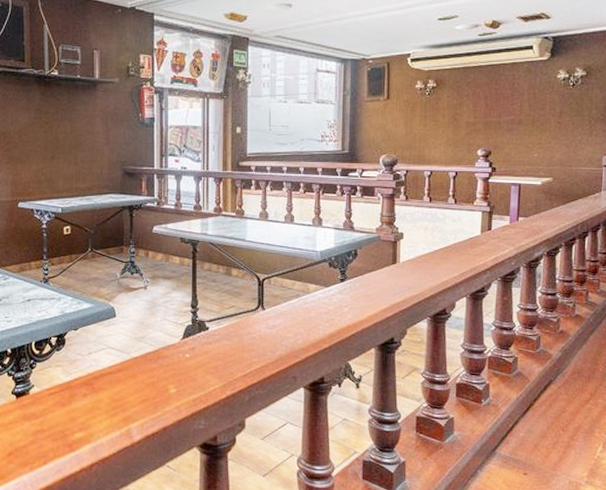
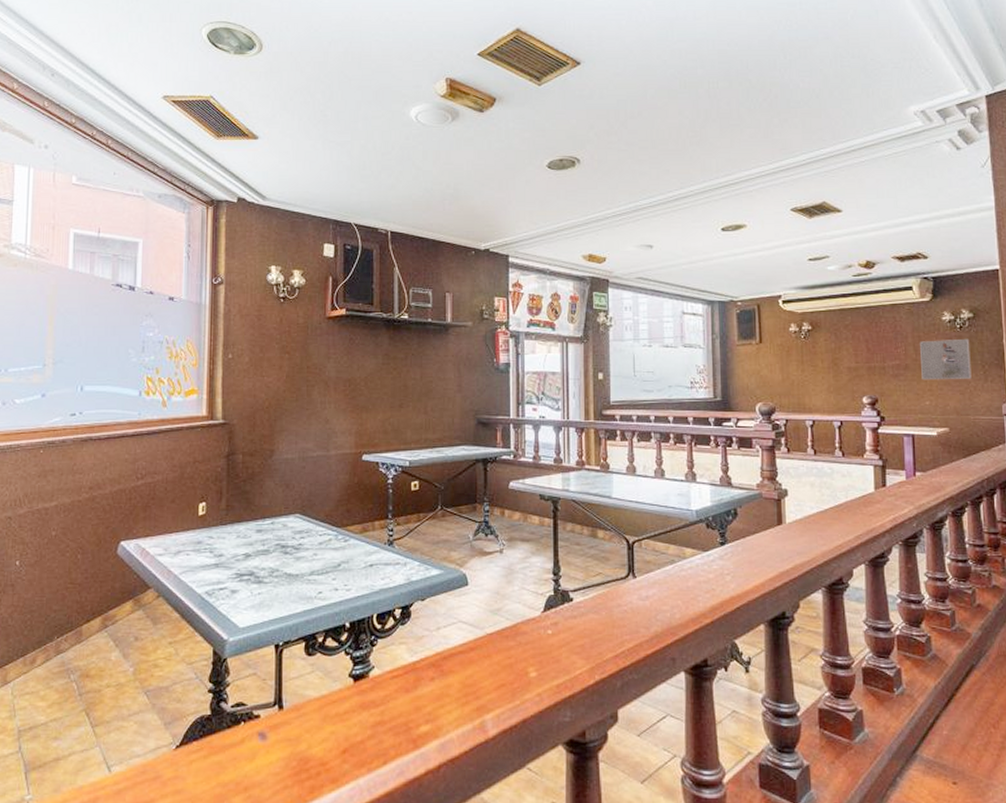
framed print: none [533,95,580,134] -> present [920,338,972,380]

